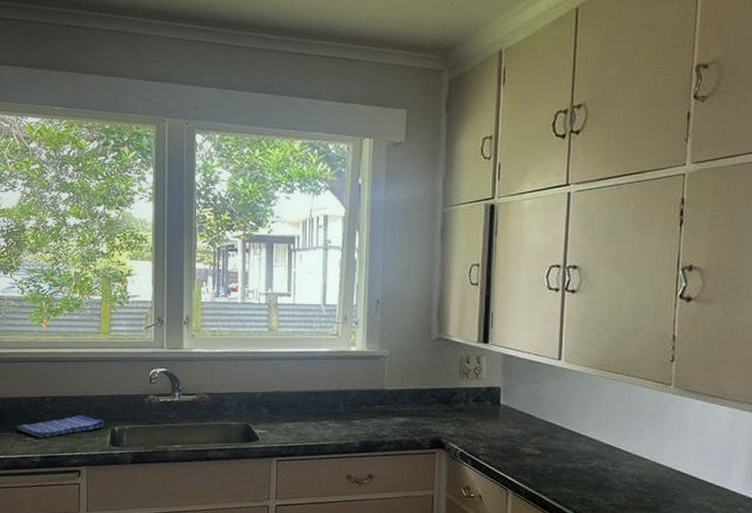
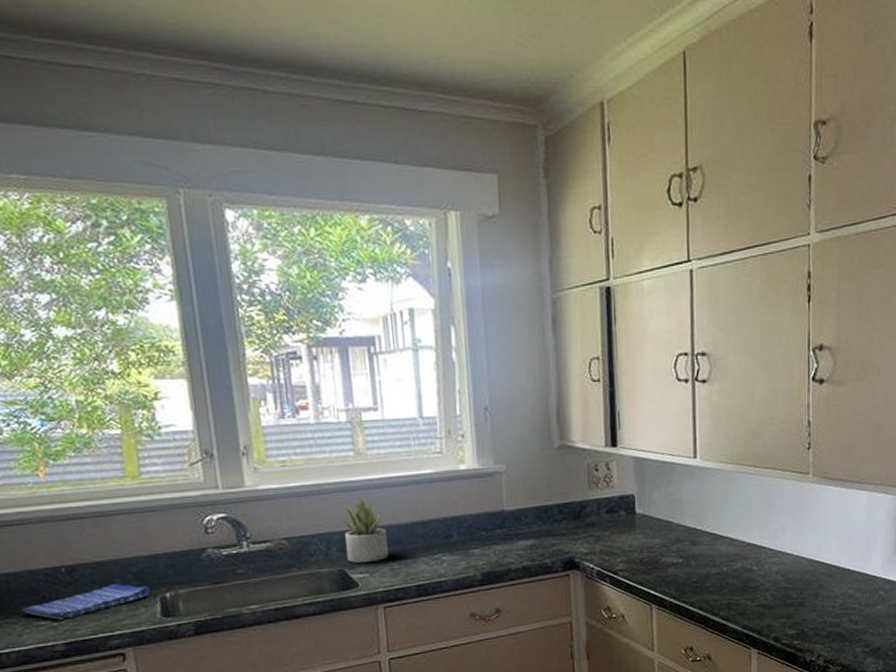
succulent plant: none [252,366,287,421] -> present [344,497,388,563]

